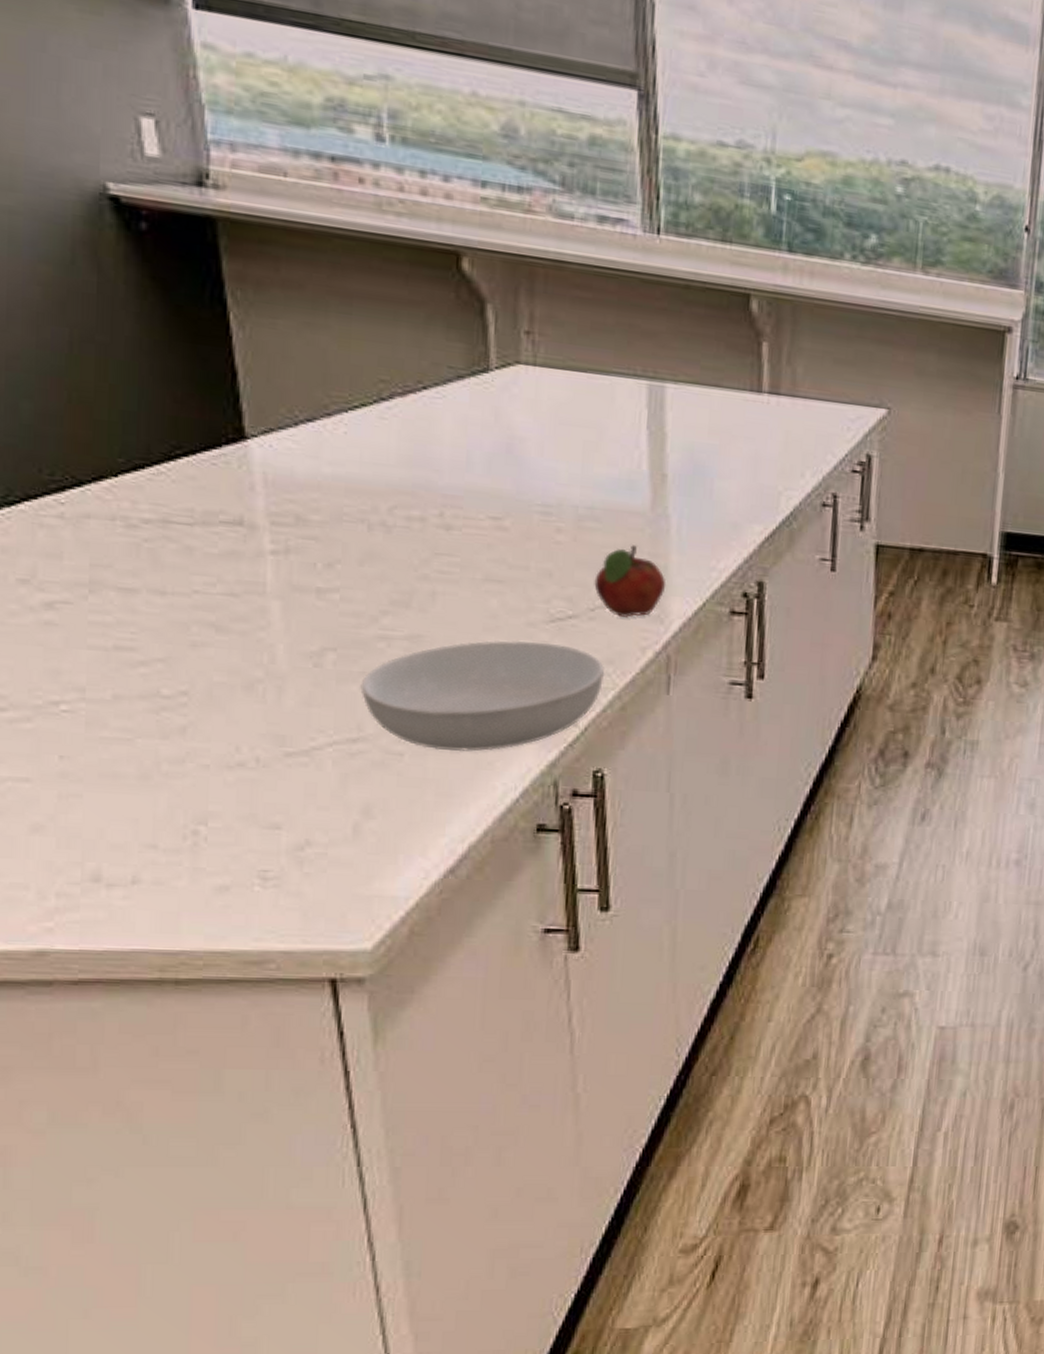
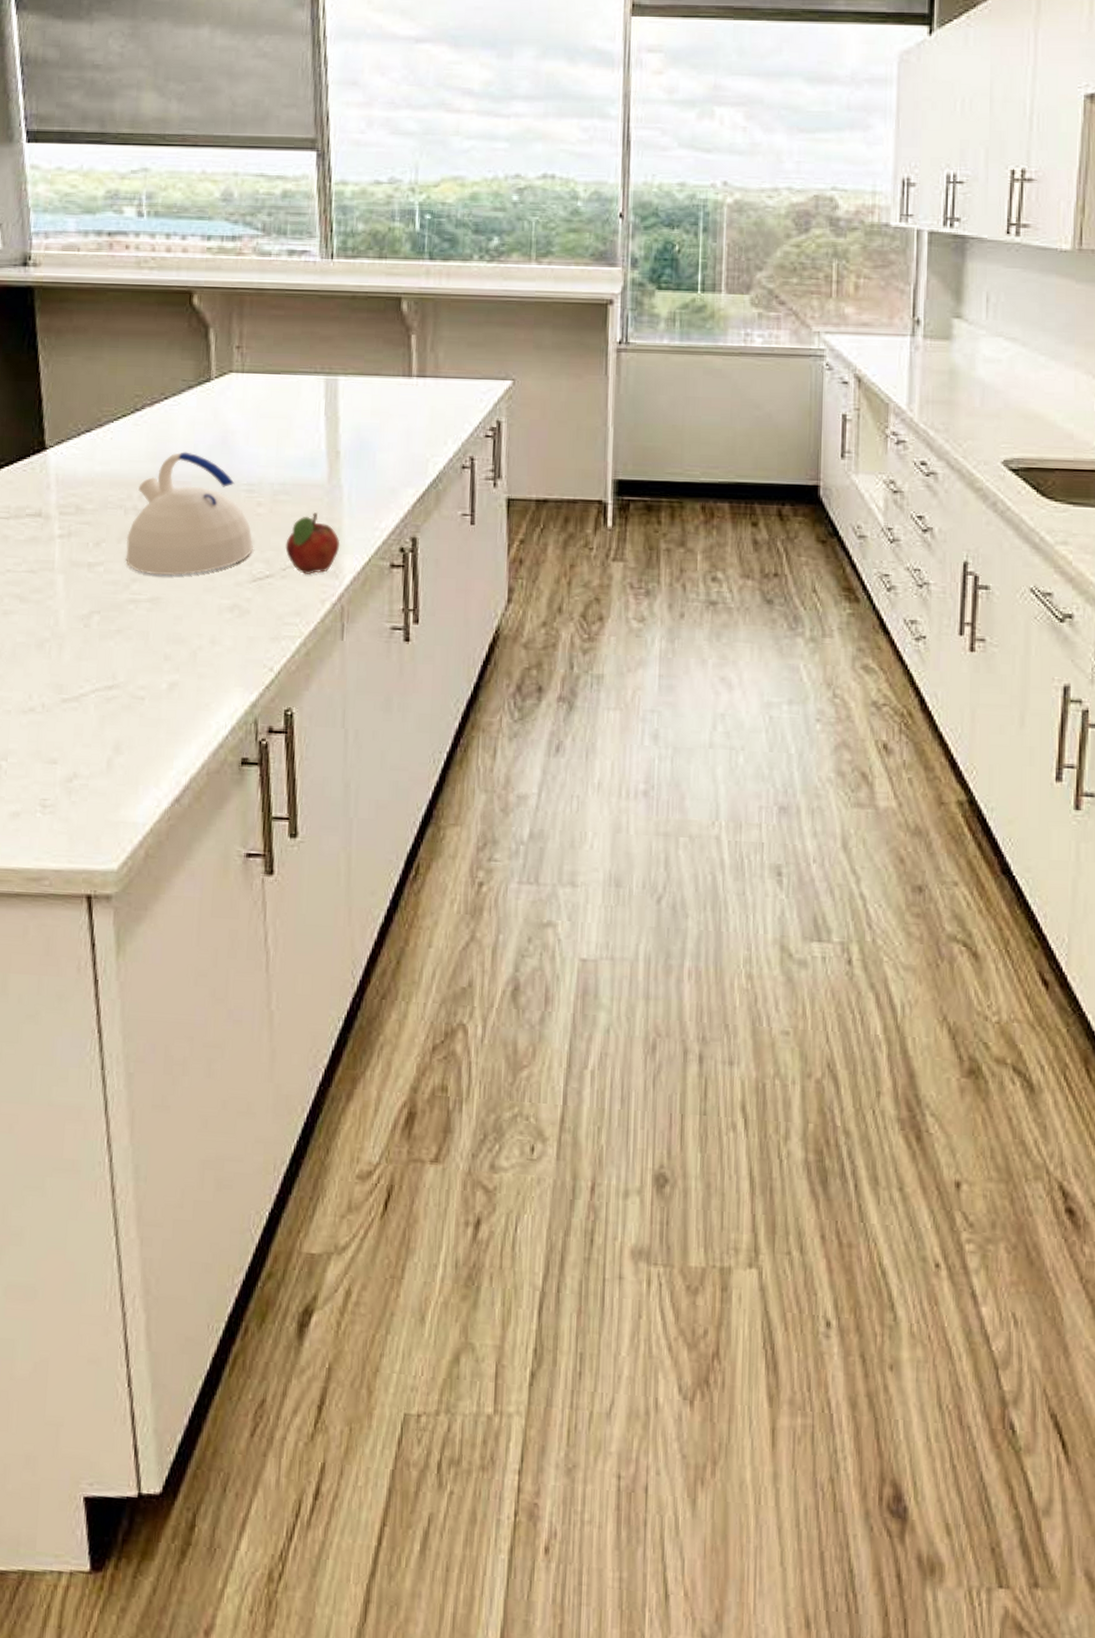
serving bowl: present [360,640,605,752] -> none [115,598,294,696]
kettle: none [371,458,552,611] -> present [126,452,254,576]

